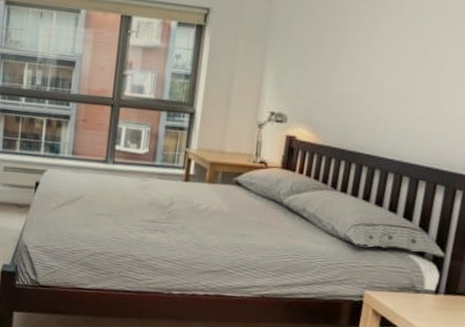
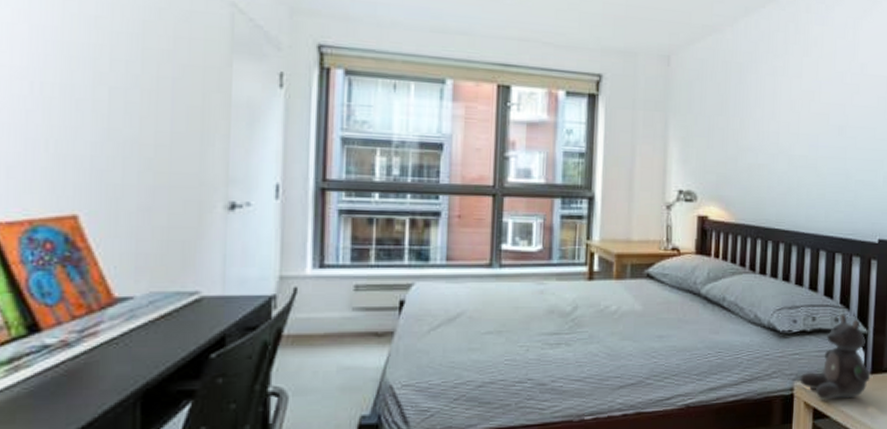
stuffed animal: none [370,236,443,313] -> present [800,314,871,400]

